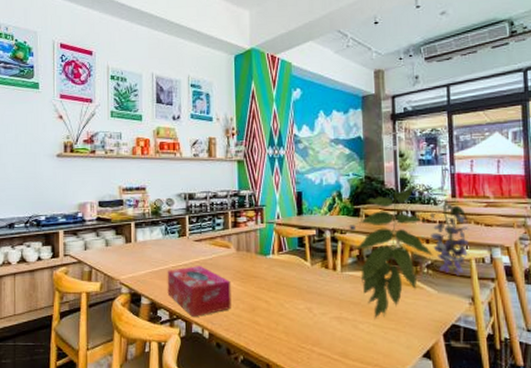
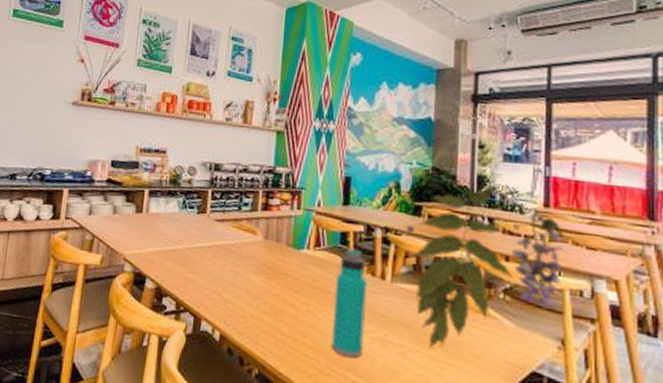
tissue box: present [167,266,231,317] -> none [176,250,253,312]
water bottle: none [297,249,324,335] -> present [331,248,367,358]

